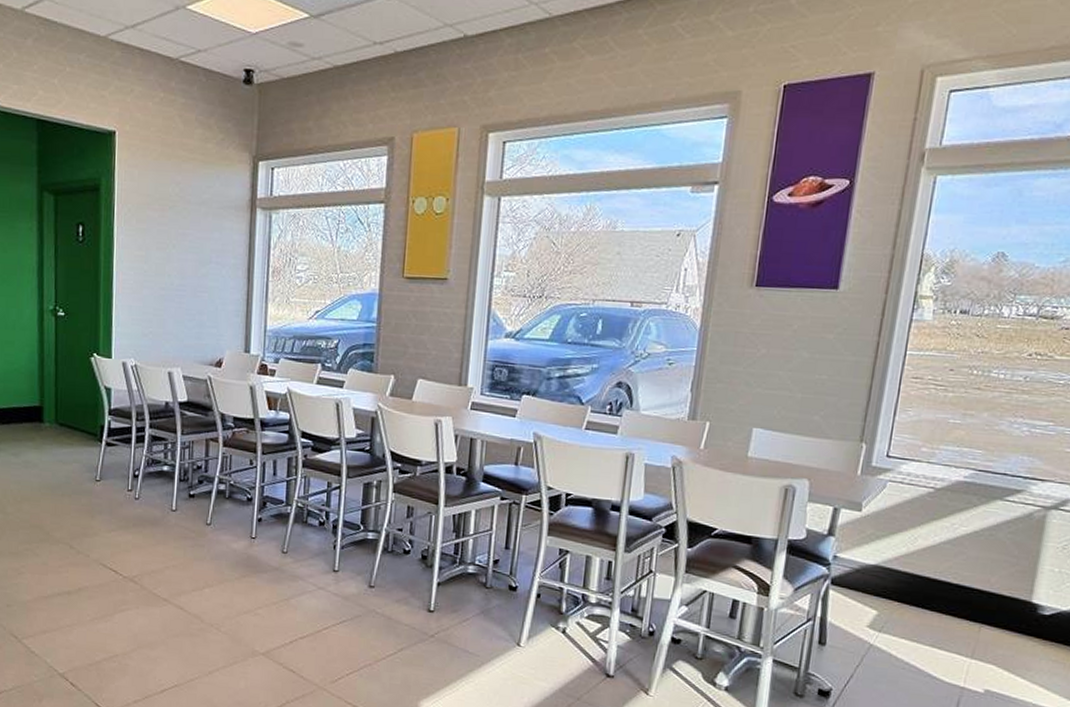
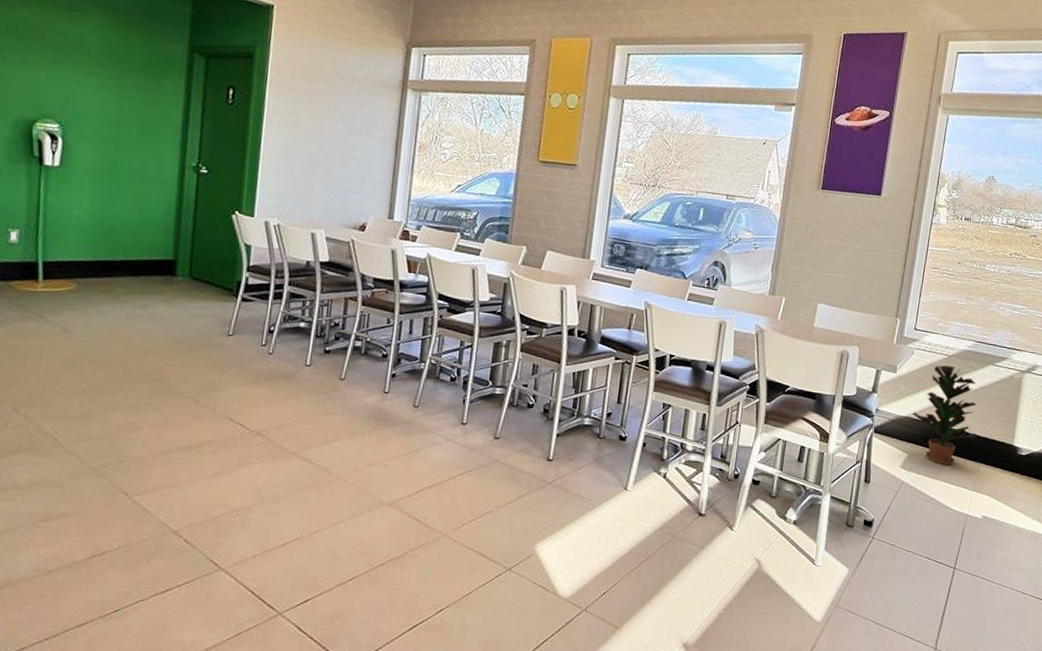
potted plant: none [884,501,978,626] -> present [912,365,978,465]

